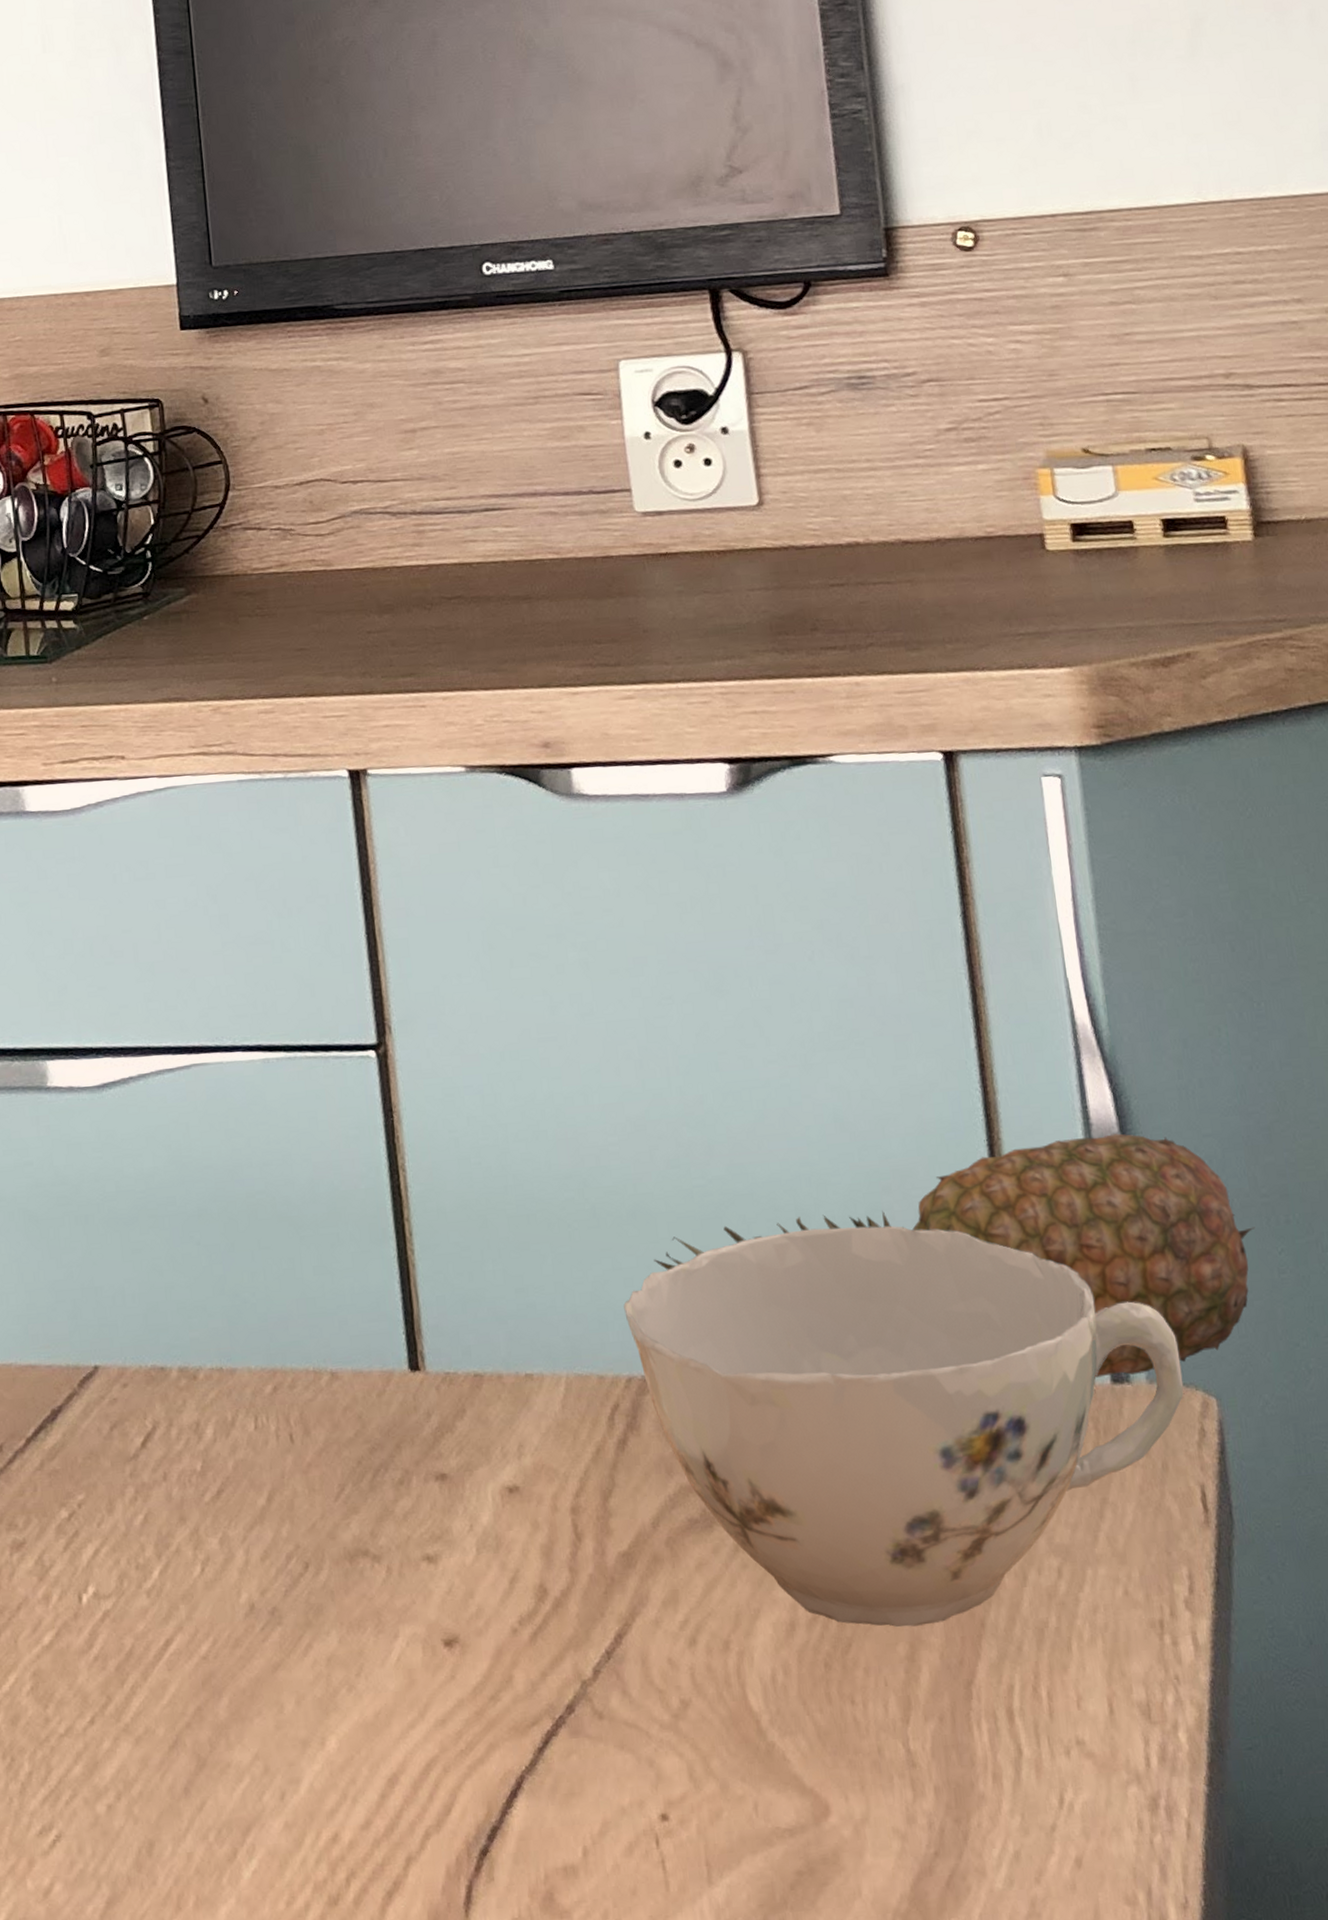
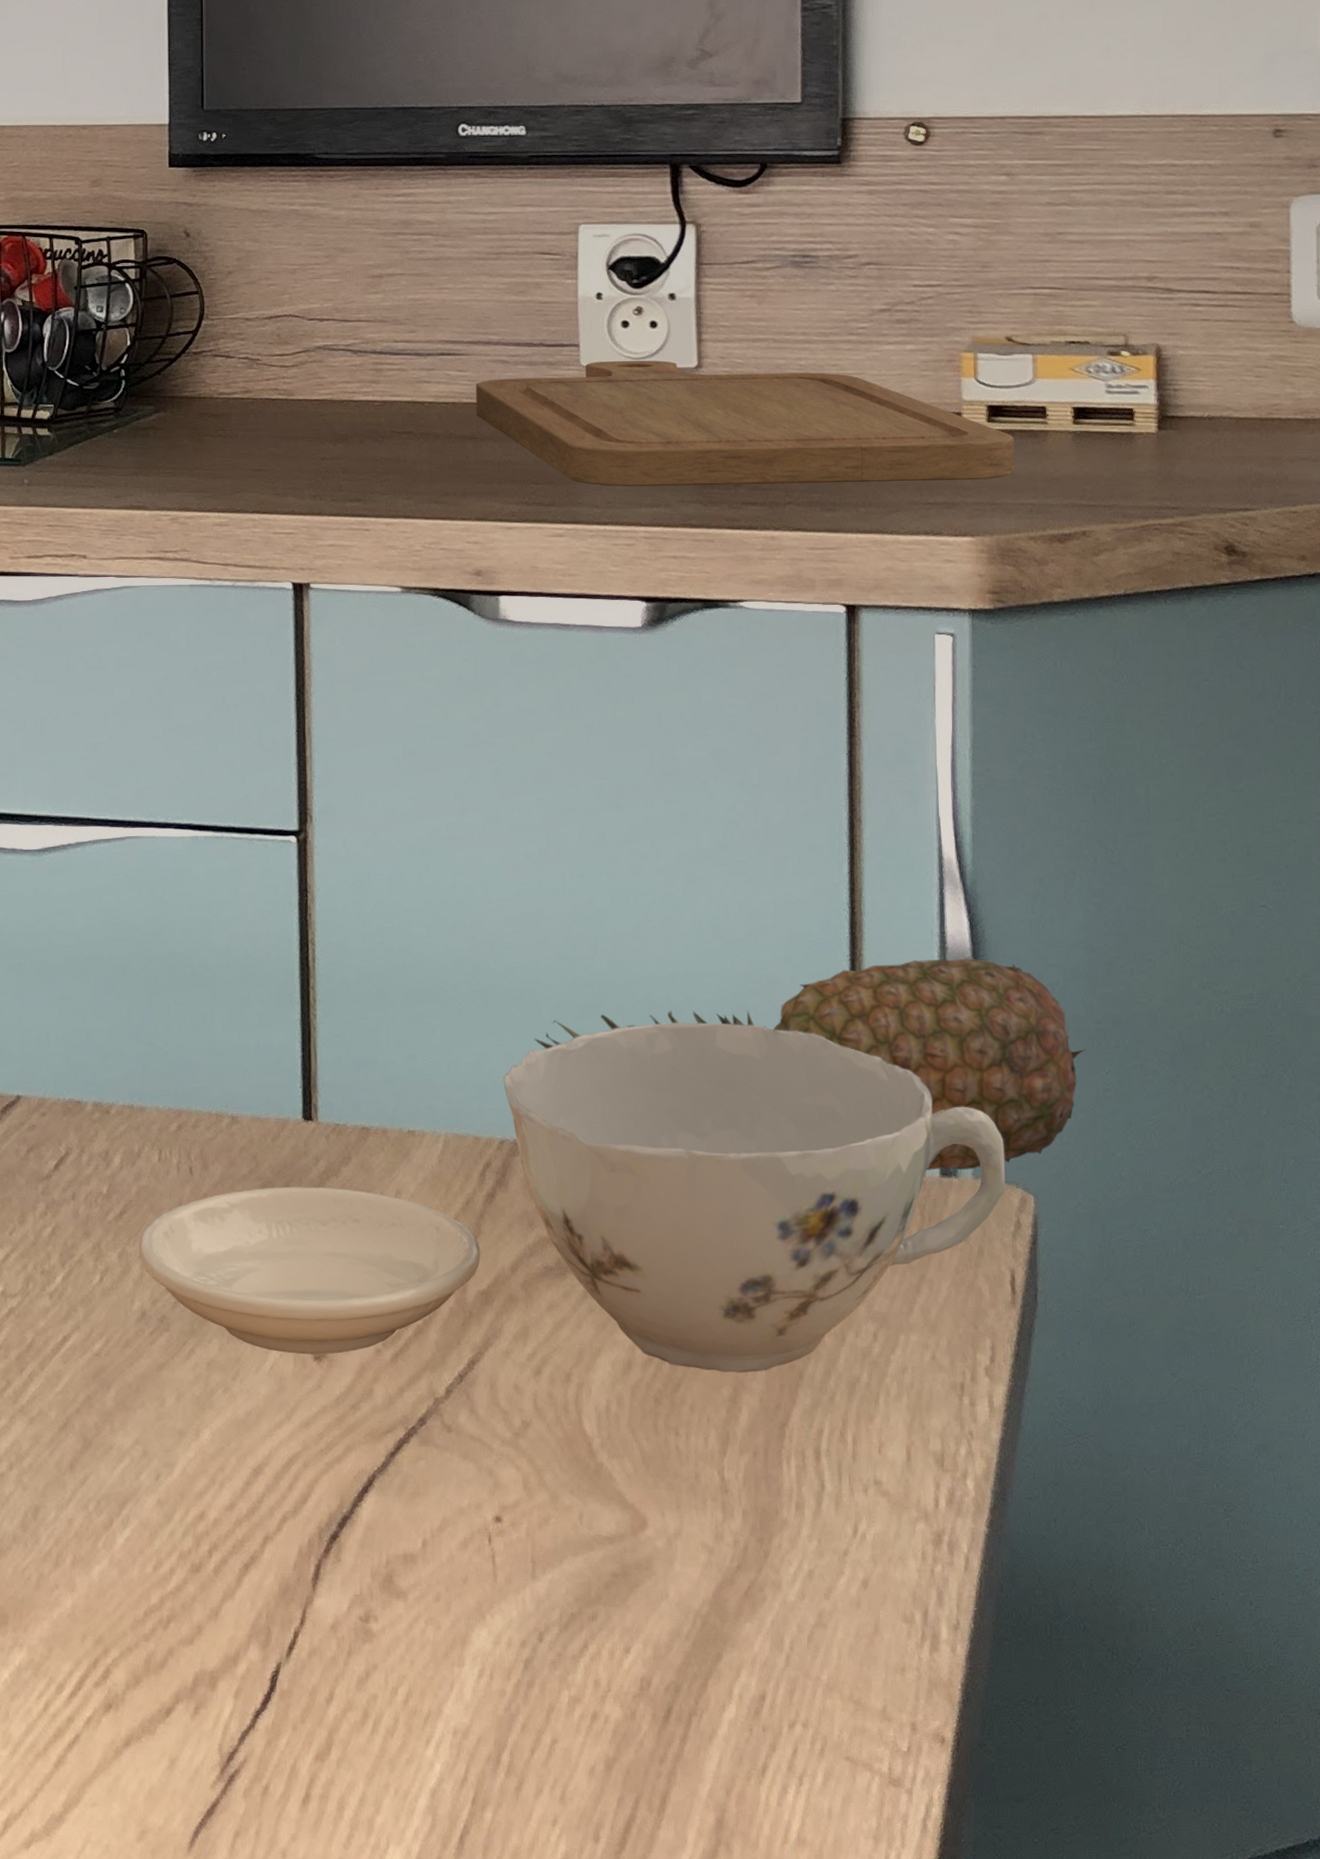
saucer: none [240,1445,618,1641] -> present [138,1187,481,1355]
chopping board: none [525,500,1107,641] -> present [476,360,1015,487]

